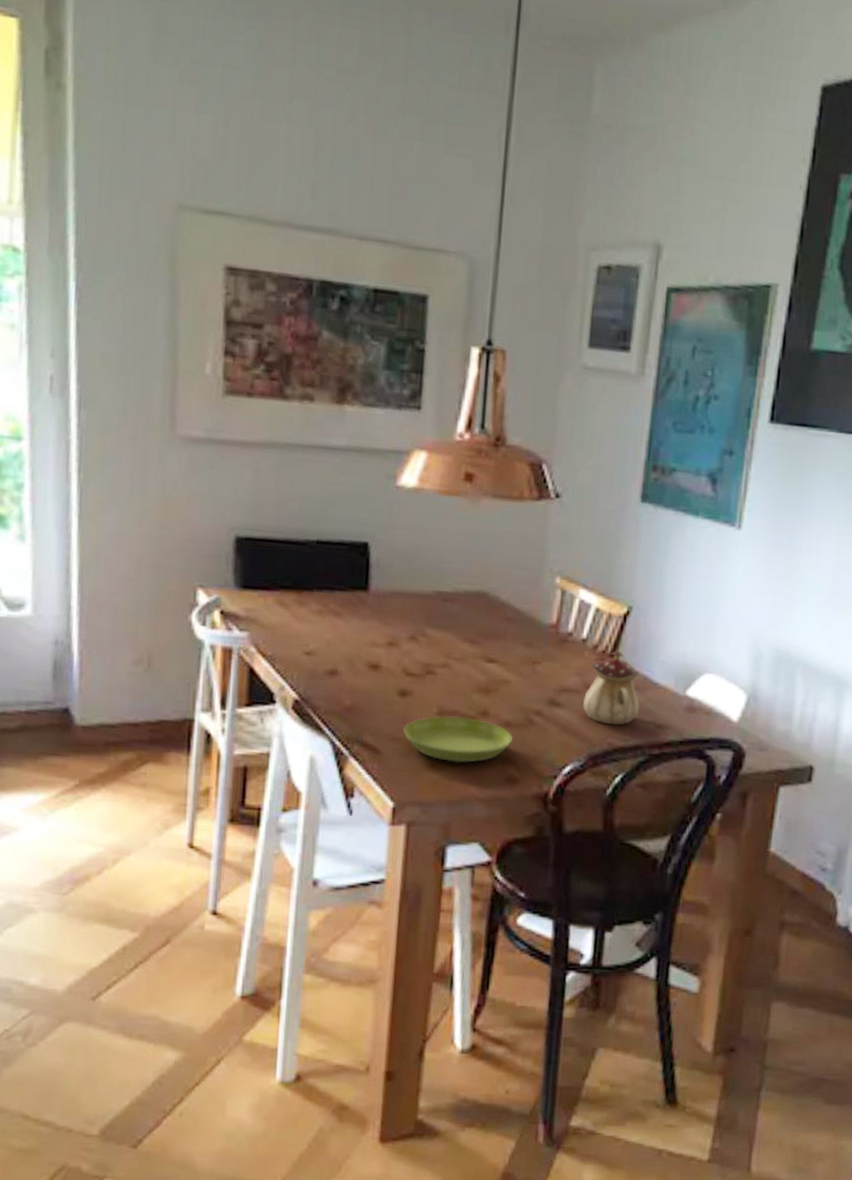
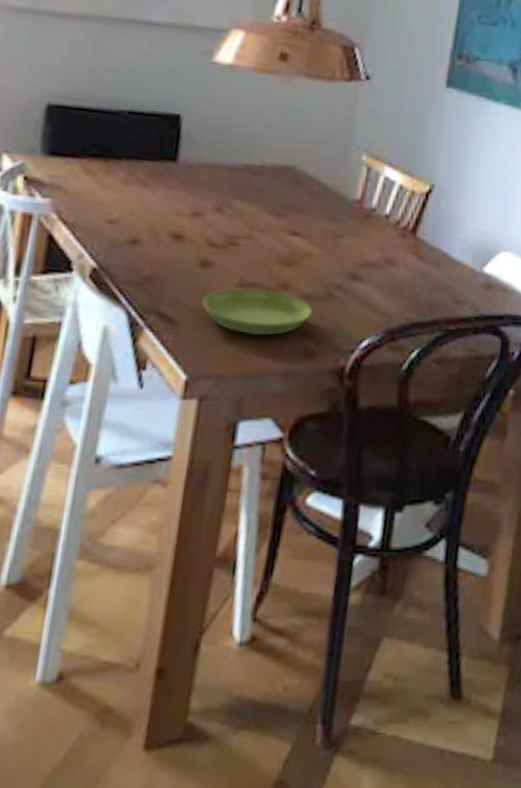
teapot: present [583,650,641,725] -> none [383,227,440,300]

